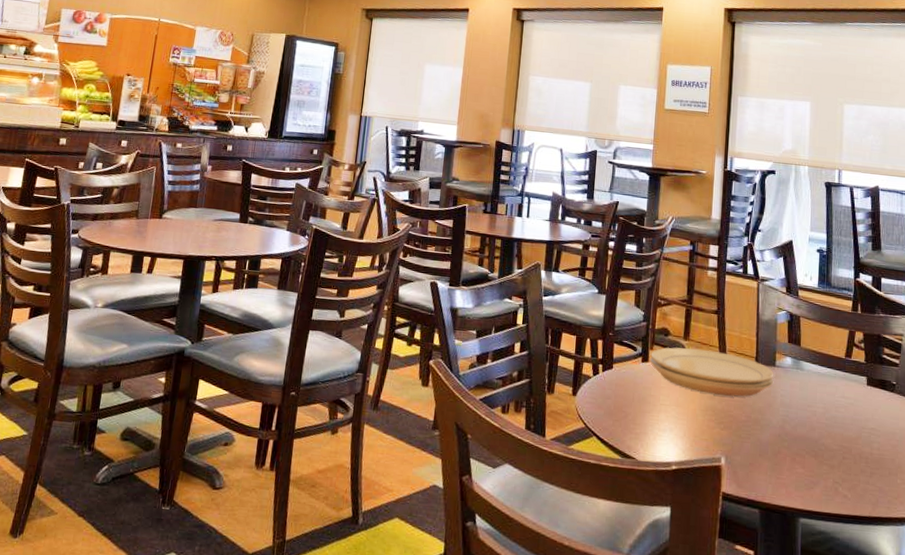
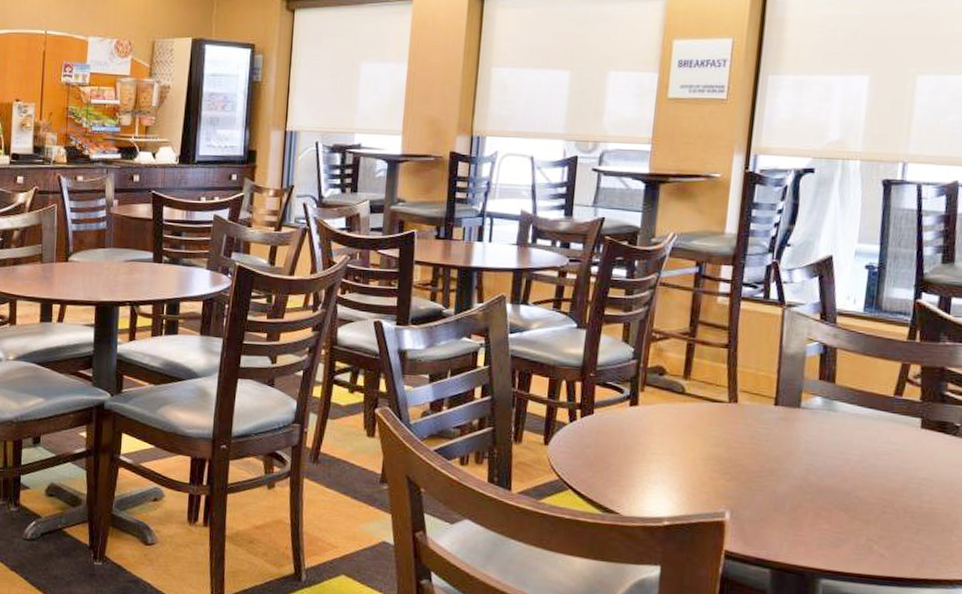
plate: present [650,347,774,397] -> none [640,388,798,444]

